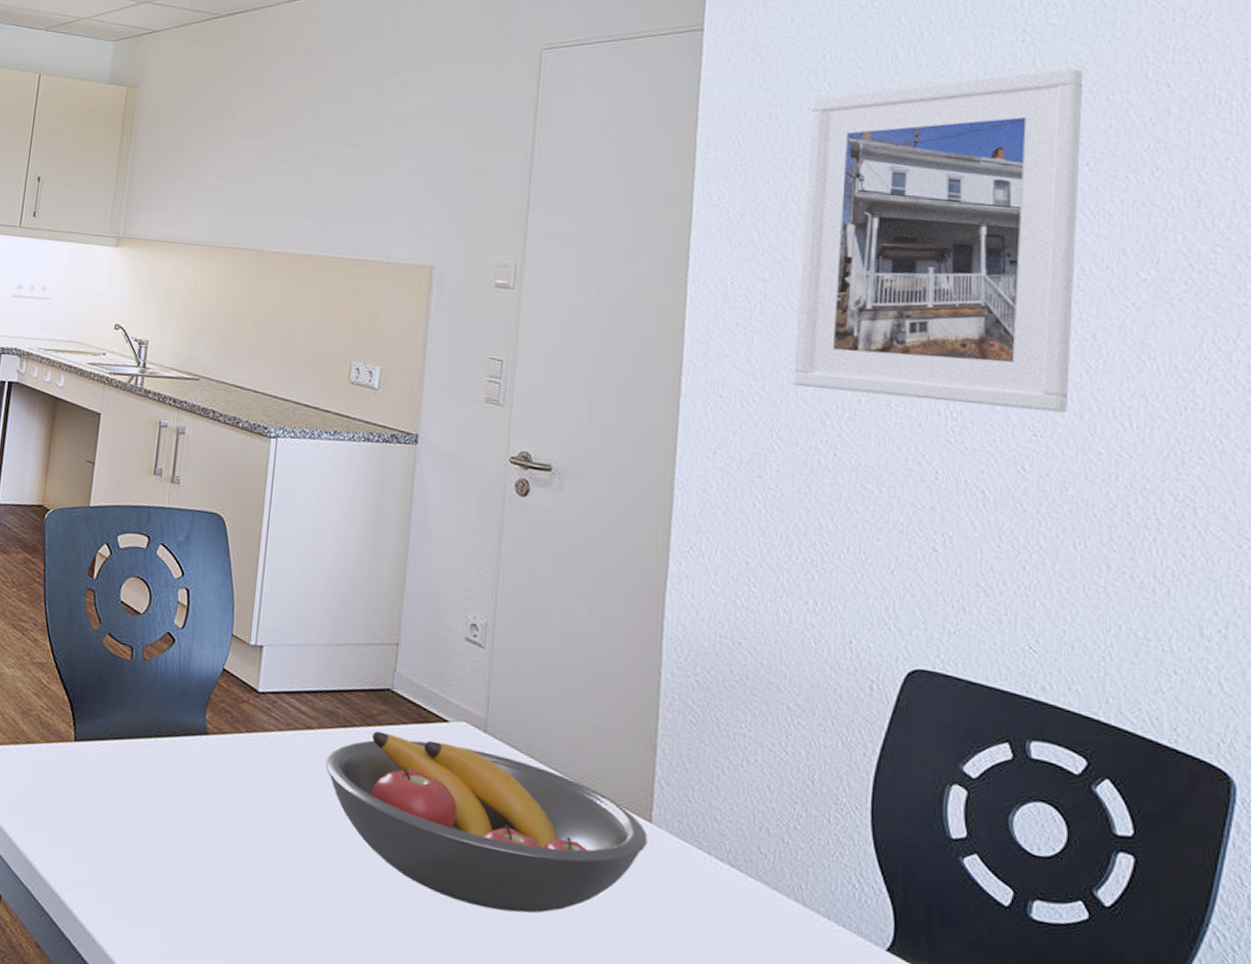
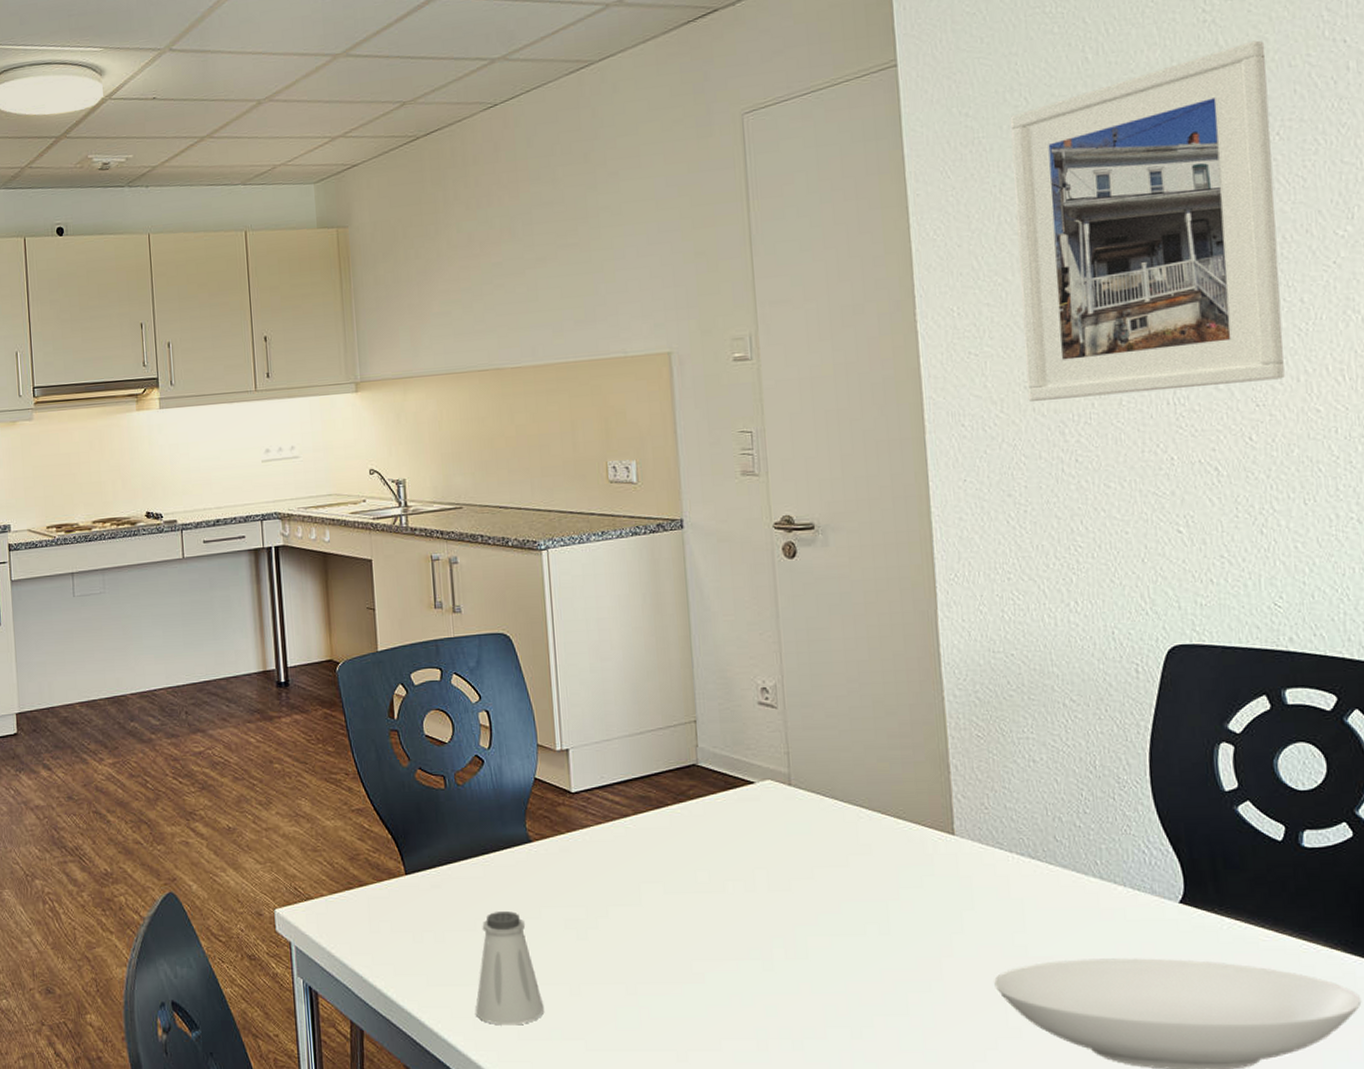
saltshaker: none [118,800,191,927] -> present [475,911,544,1026]
fruit bowl: present [325,731,648,913] -> none [646,803,953,944]

